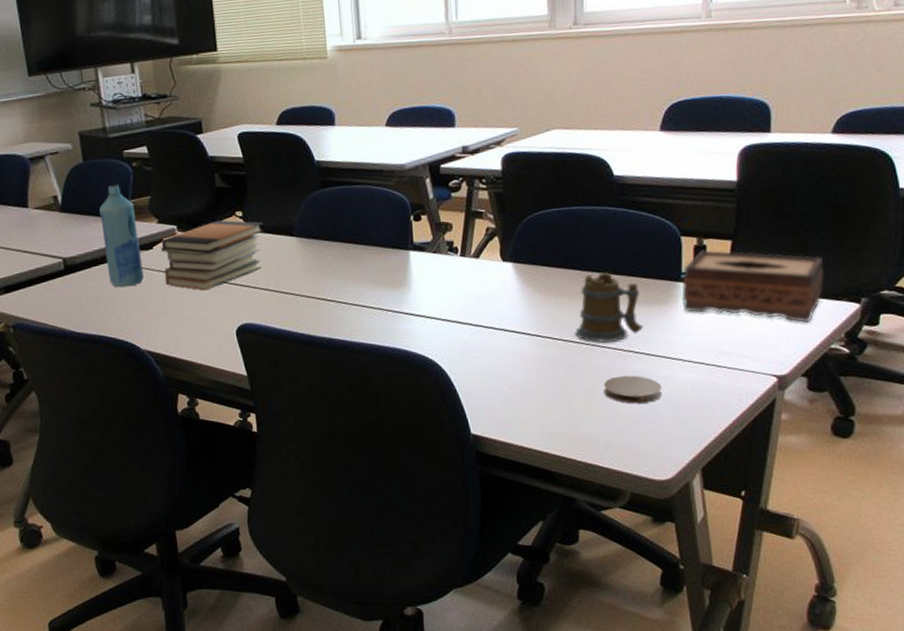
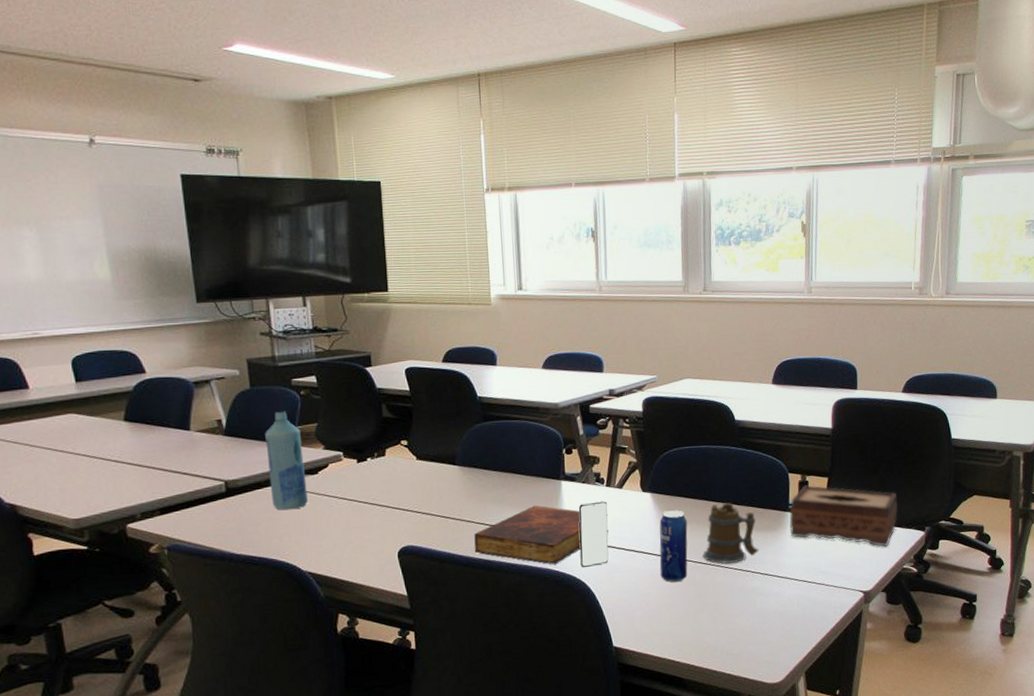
book stack: present [161,220,264,291] -> none [326,448,428,515]
book: none [315,278,464,344] -> present [474,505,608,565]
smartphone: none [429,273,465,348] -> present [578,501,609,568]
beverage can: none [523,281,557,364] -> present [659,510,688,582]
coaster: present [603,375,662,404] -> none [726,592,774,617]

